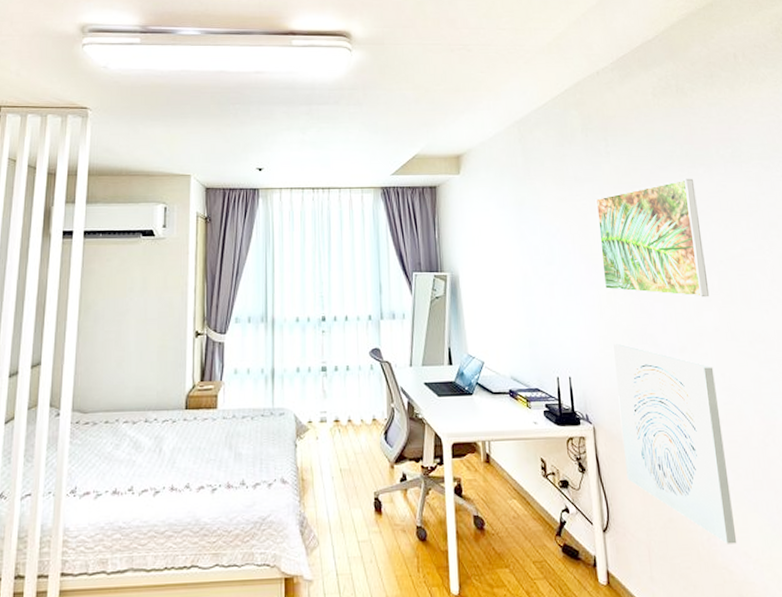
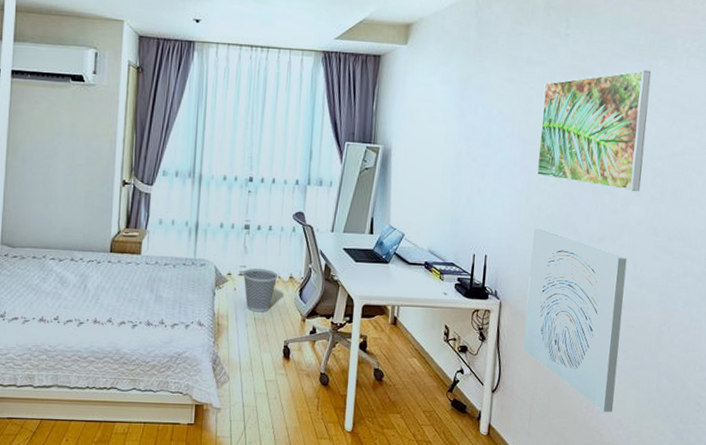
wastebasket: none [324,413,361,462] -> present [243,268,279,312]

